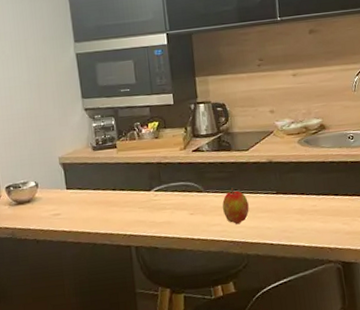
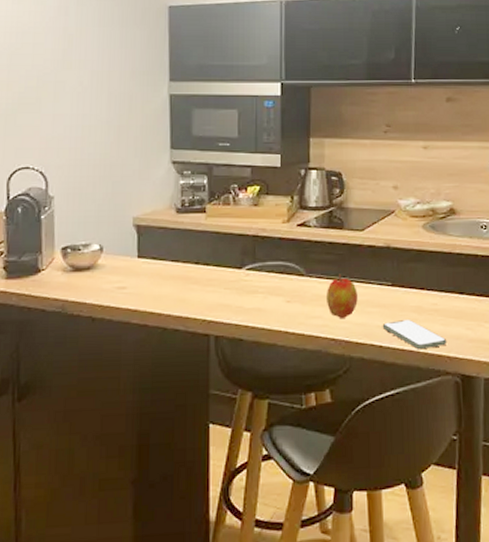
smartphone: none [271,220,328,244] -> present [382,320,447,350]

